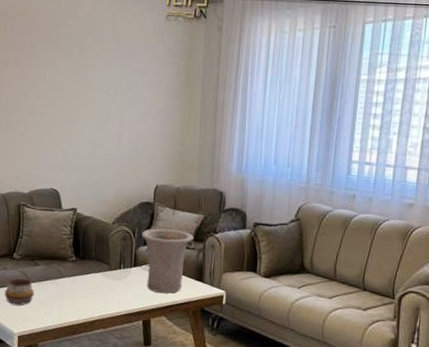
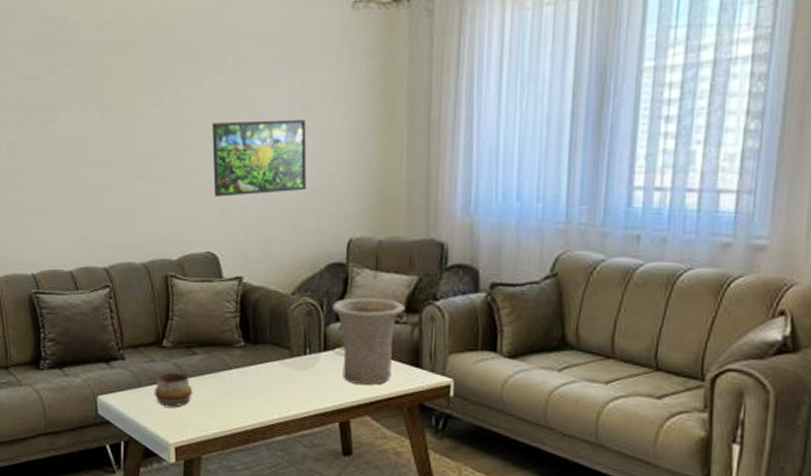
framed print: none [59,93,130,148] -> present [211,119,307,197]

